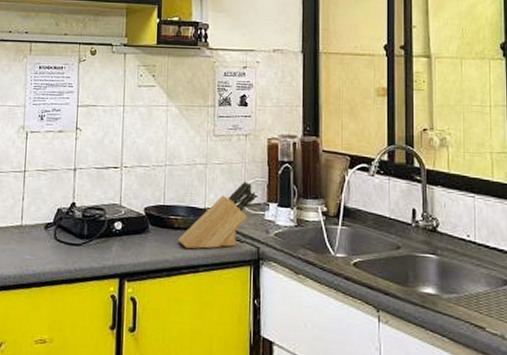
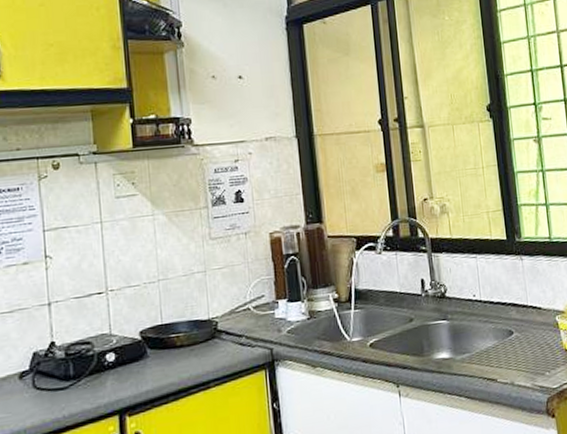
knife block: present [178,181,256,249] -> none [182,282,263,367]

